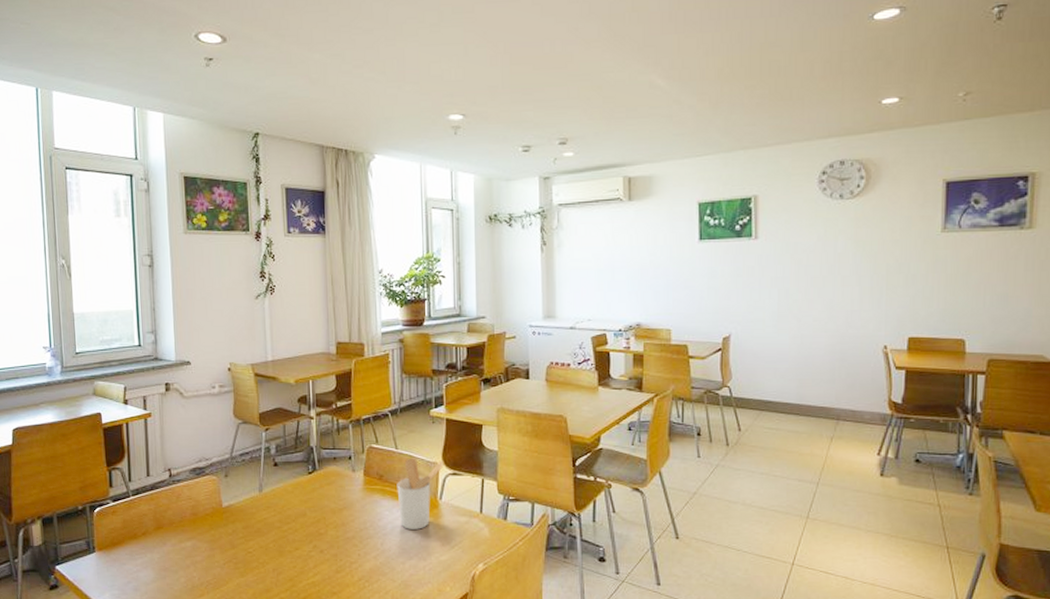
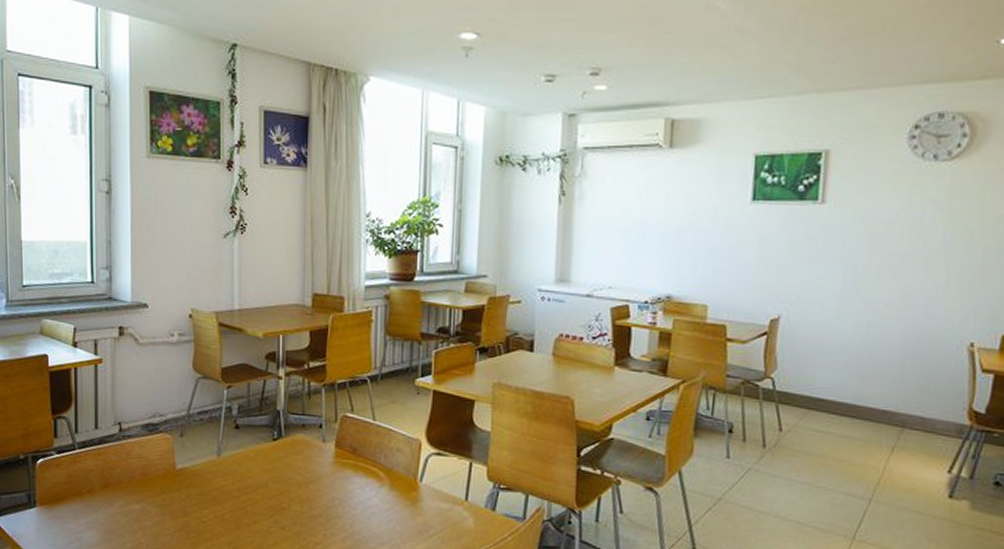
utensil holder: present [397,458,444,530] -> none [371,431,428,513]

